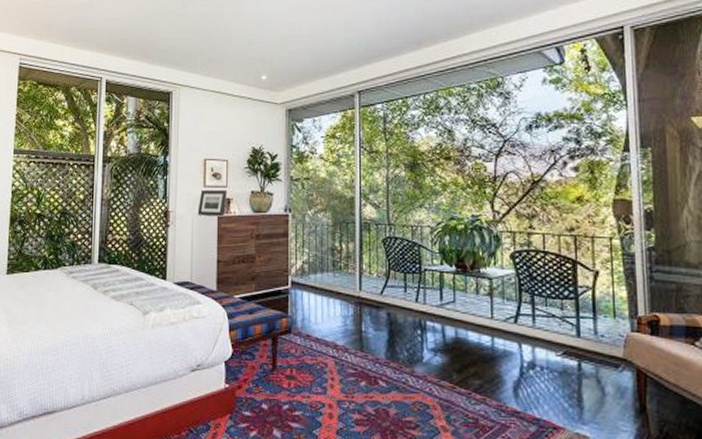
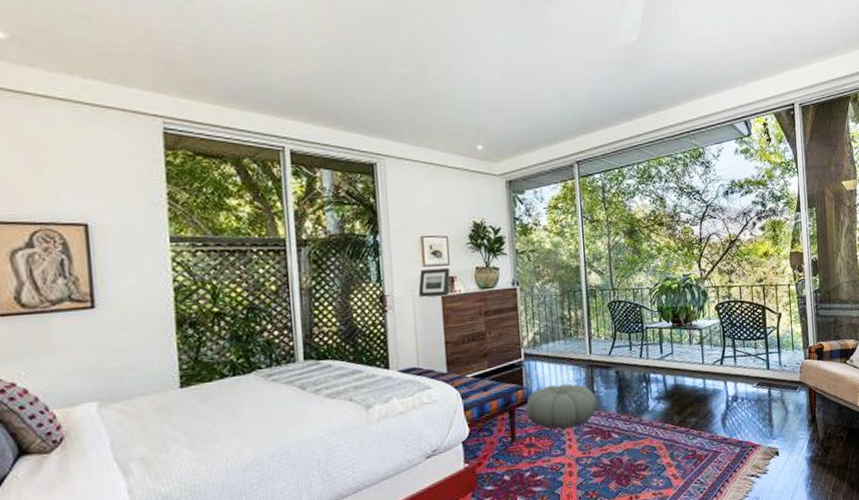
pouf: none [290,318,364,367] -> present [526,383,597,429]

